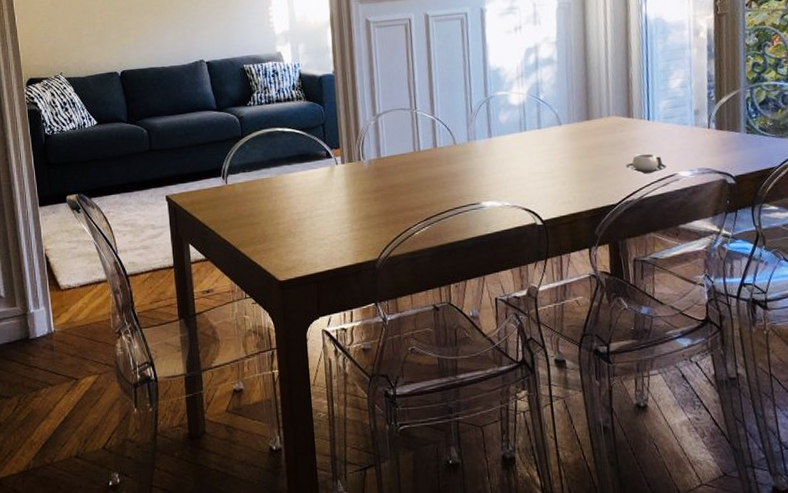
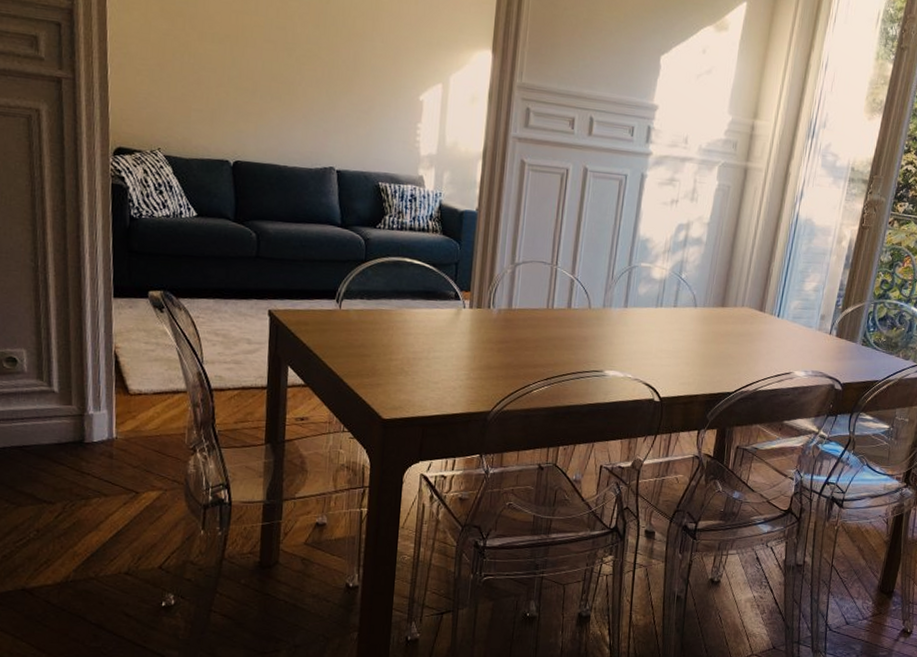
cup: present [626,153,666,175] -> none [748,348,785,369]

